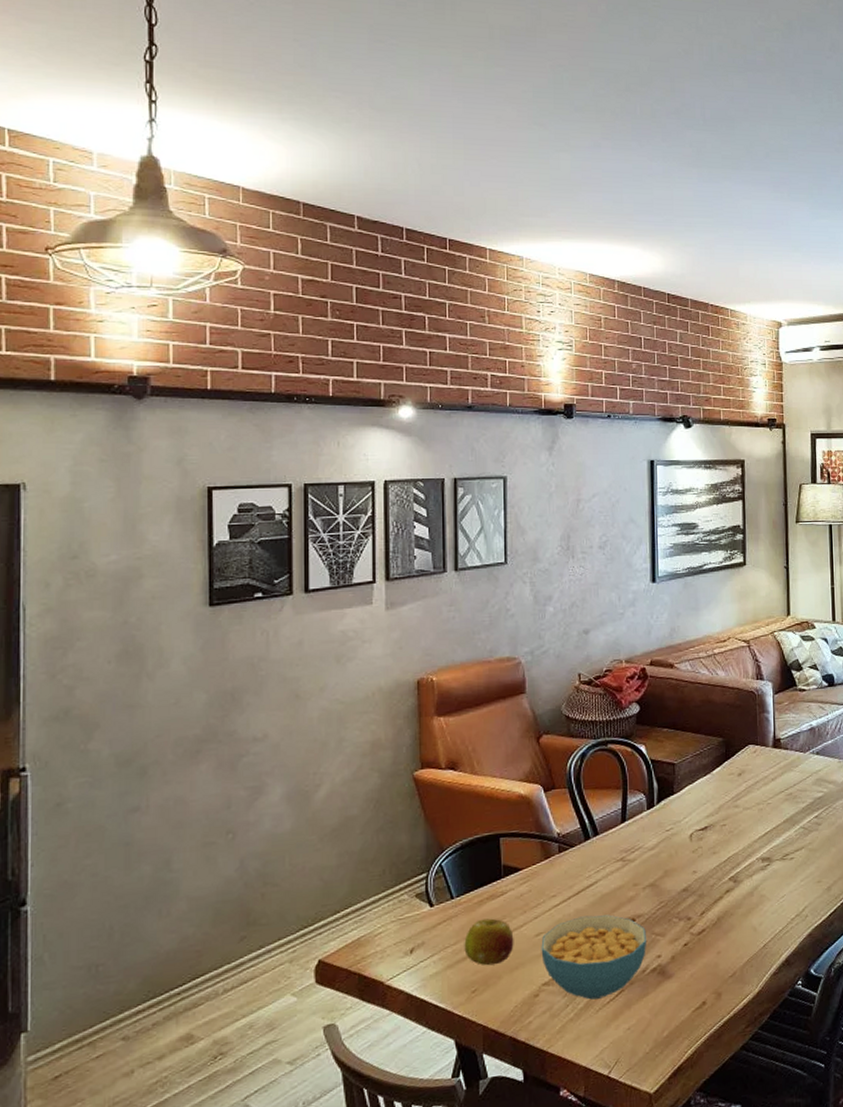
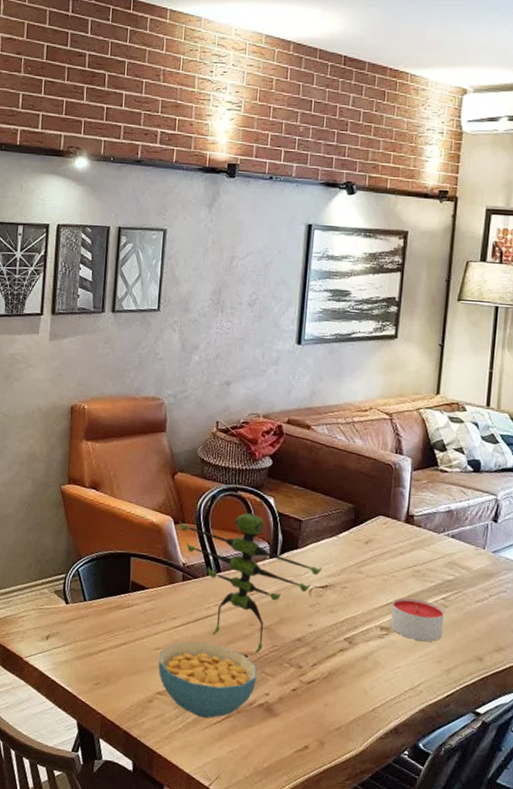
fruit: present [464,918,514,966] -> none [91,624,136,666]
plant: none [549,766,700,915] -> present [179,513,323,654]
candle: none [770,822,819,865] -> present [390,597,444,642]

